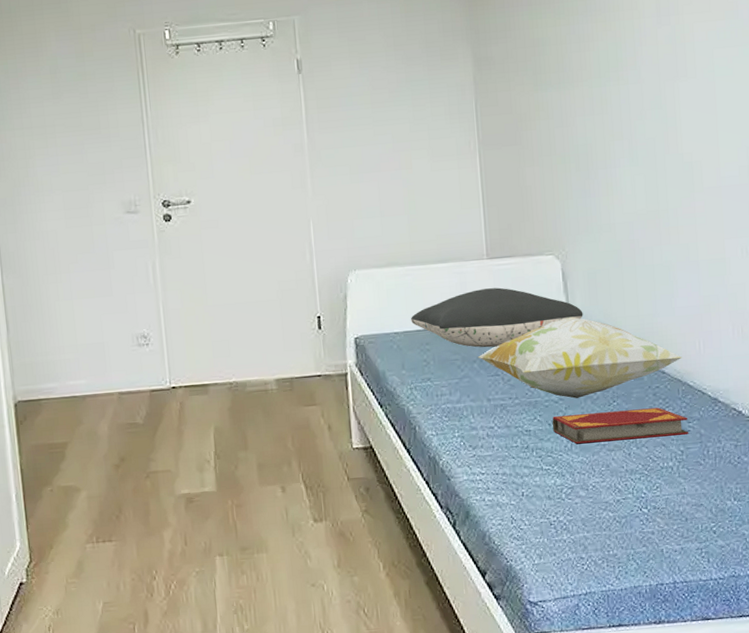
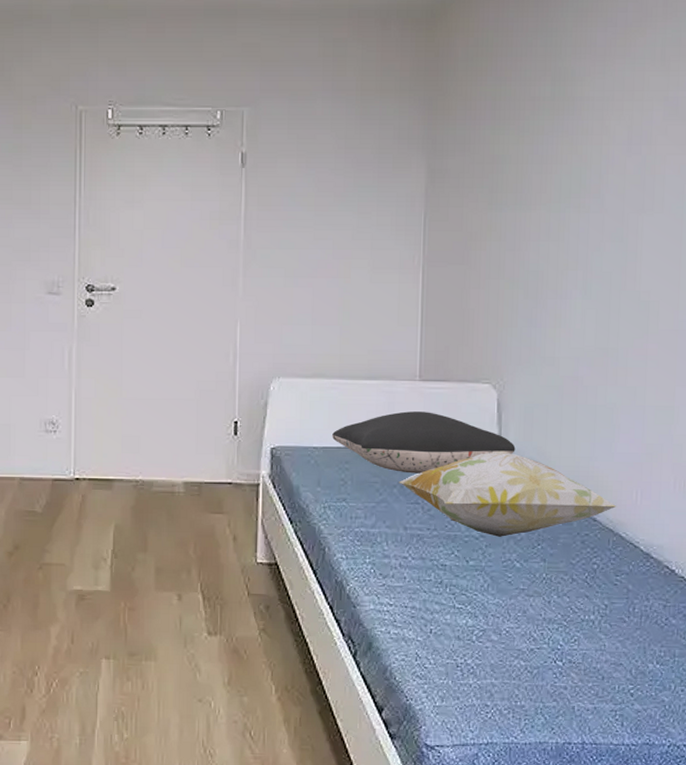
hardback book: present [553,407,688,444] -> none [471,554,615,588]

